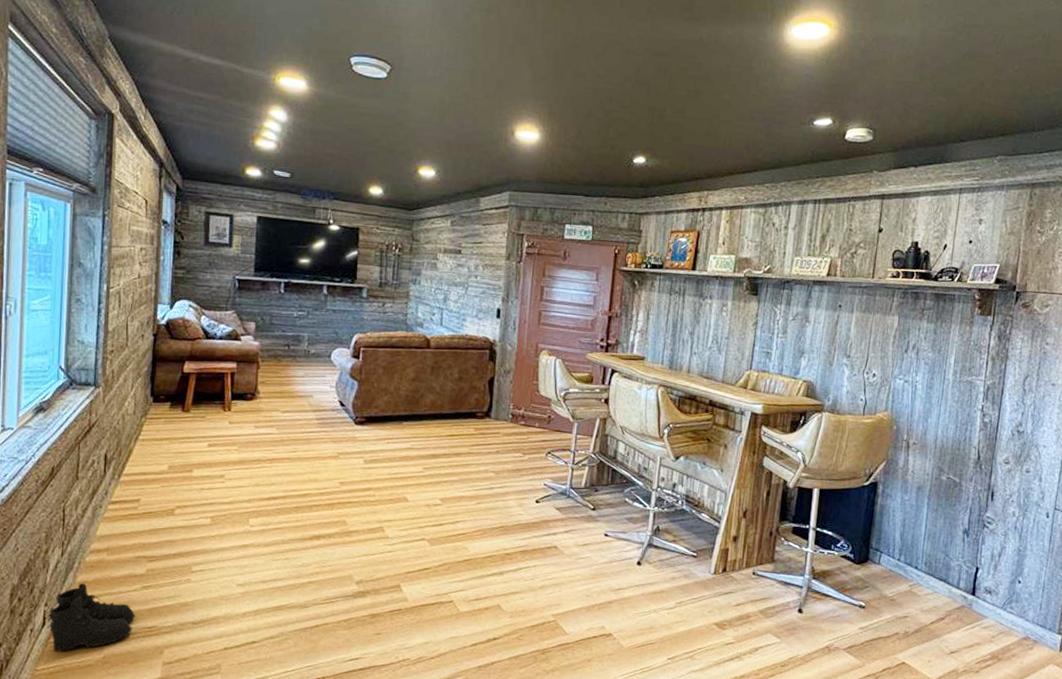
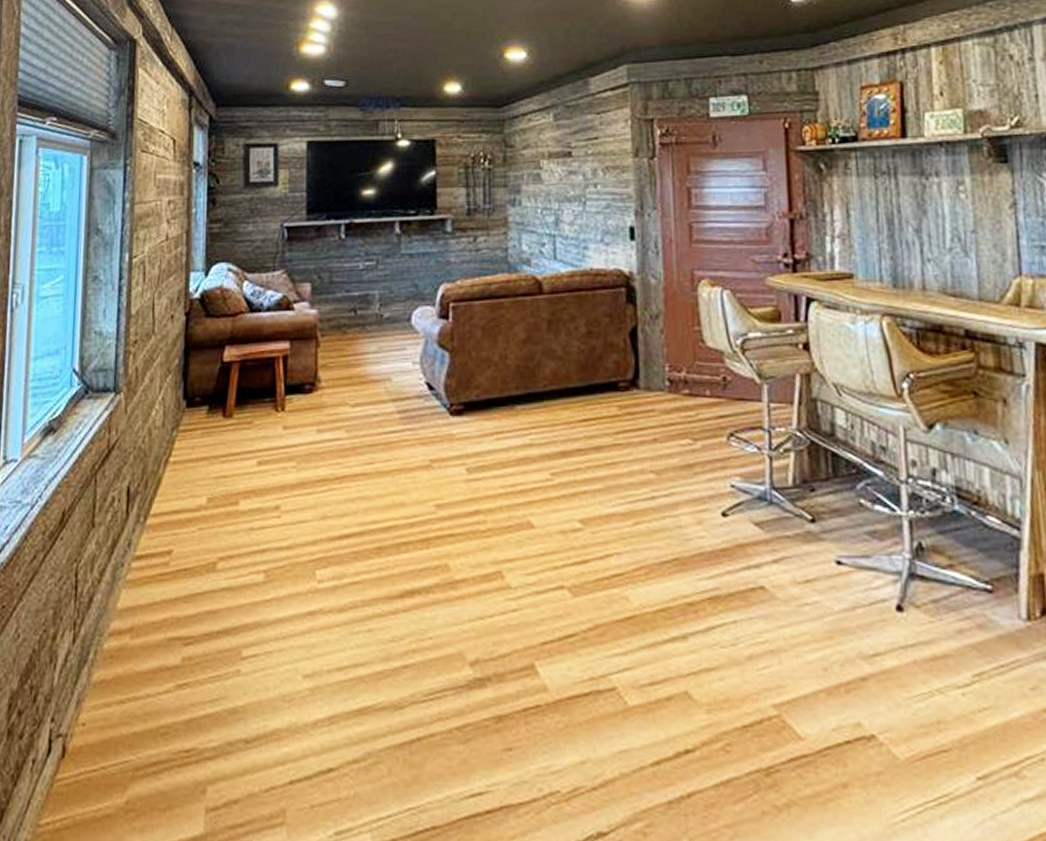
boots: present [47,583,135,652] -> none [54,683,168,796]

